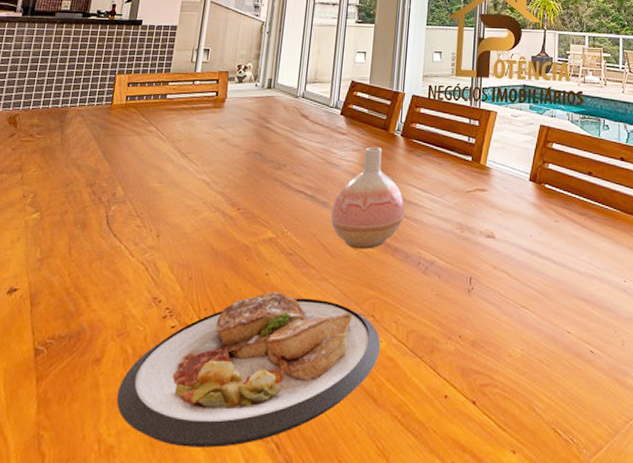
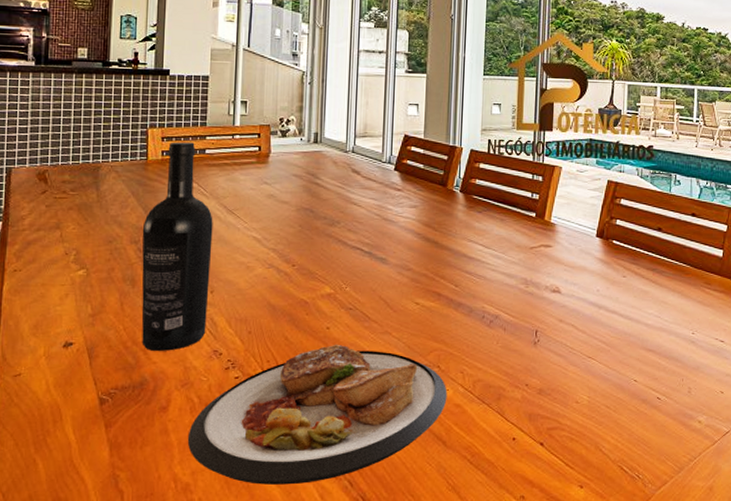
wine bottle: none [84,87,167,299] -> present [141,142,213,352]
vase: present [330,146,405,249] -> none [390,202,467,304]

